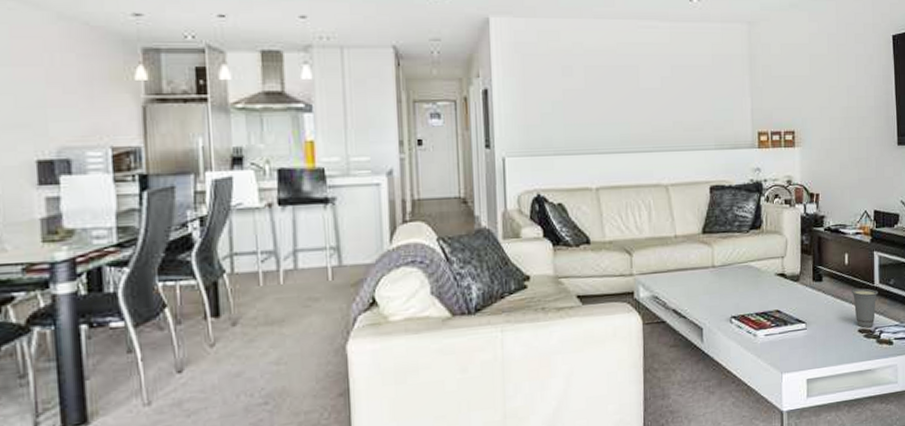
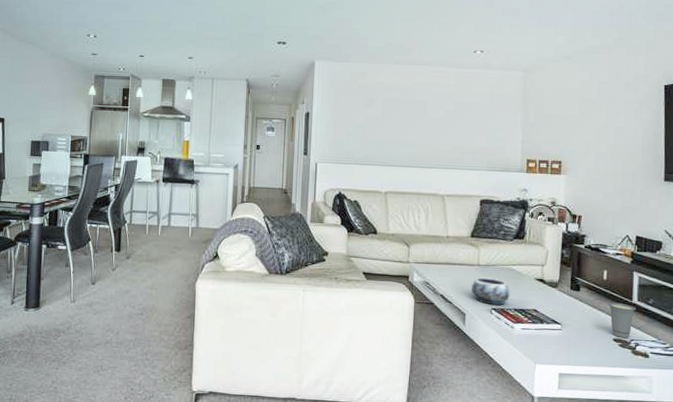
decorative bowl: none [708,280,750,313] -> present [472,277,510,306]

